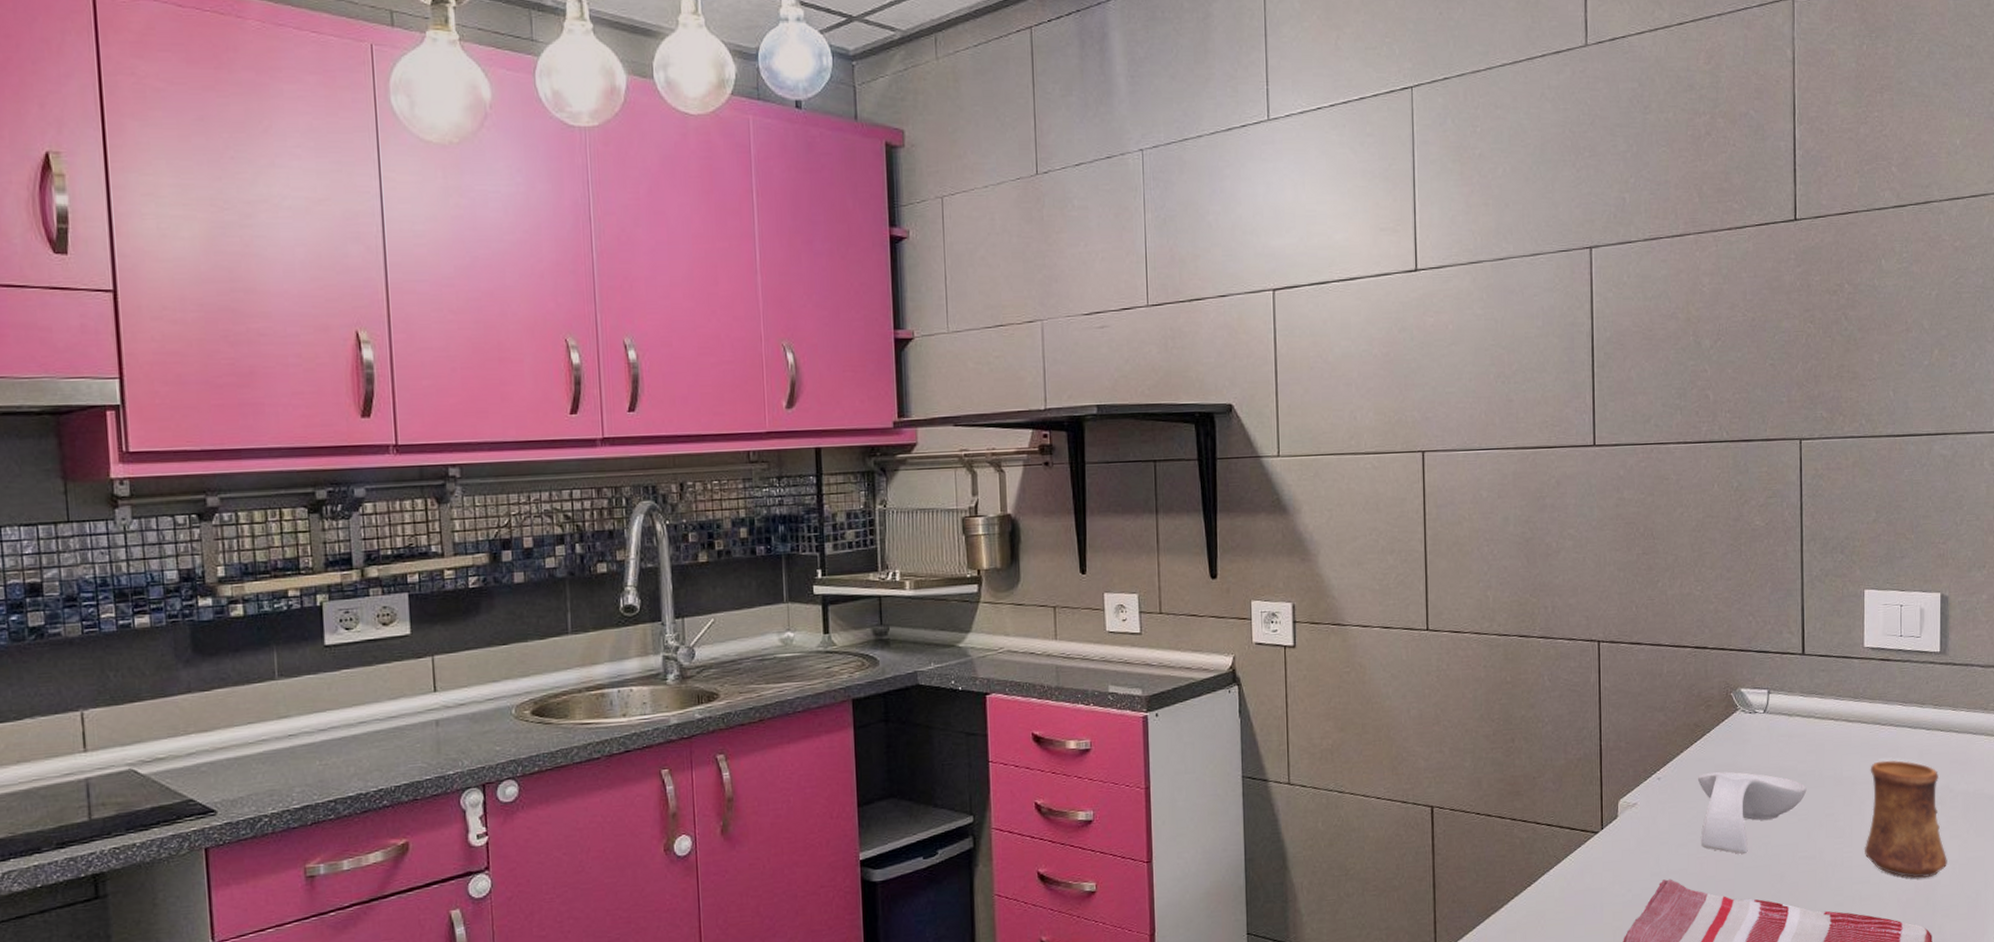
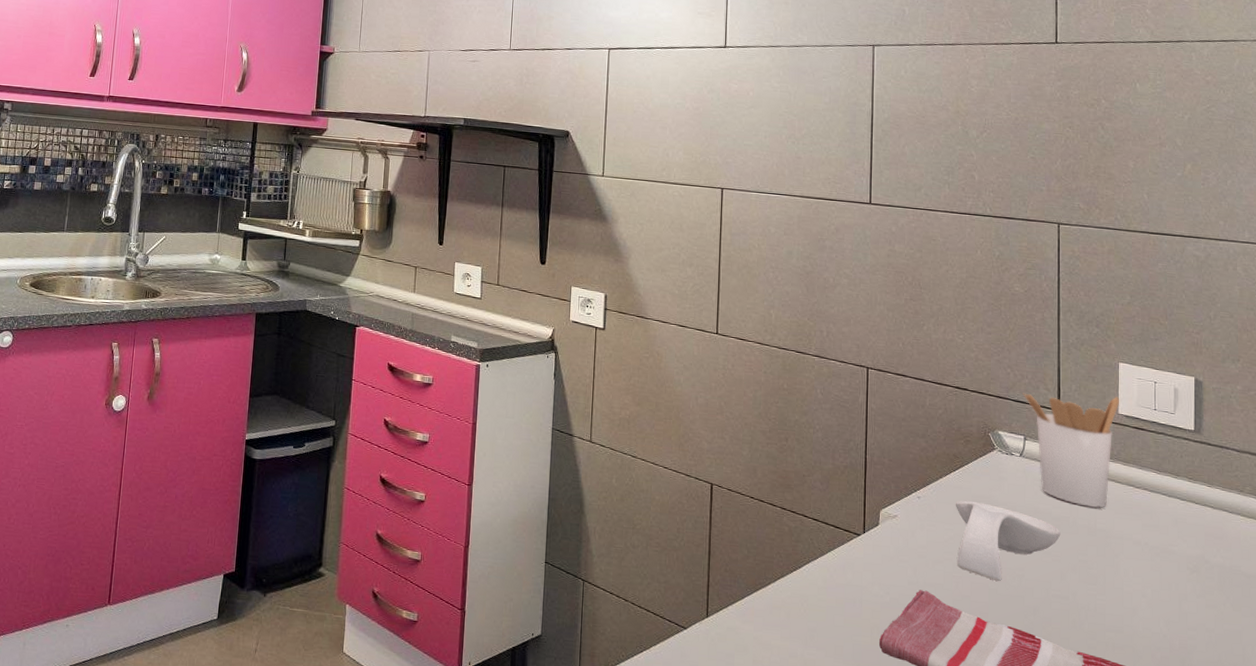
utensil holder: none [1765,628,1866,756] -> present [1023,393,1120,509]
cup: present [1864,760,1947,879] -> none [1117,520,1203,641]

